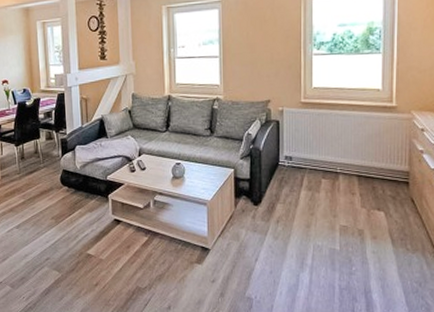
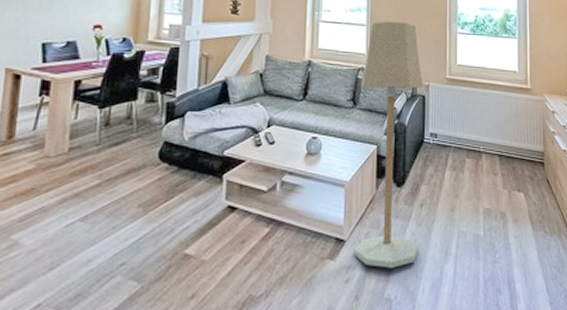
floor lamp: none [217,49,278,273] -> present [353,21,424,268]

